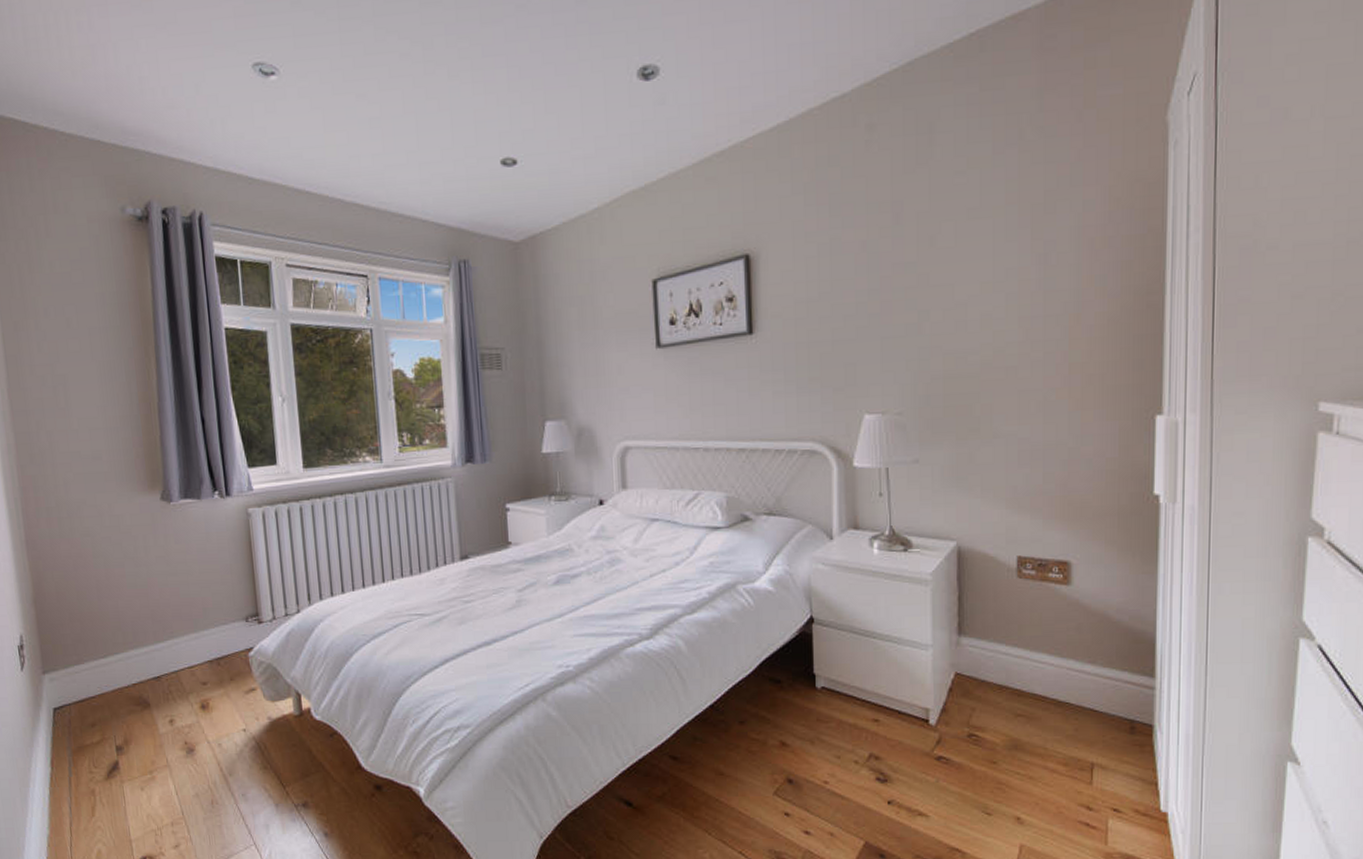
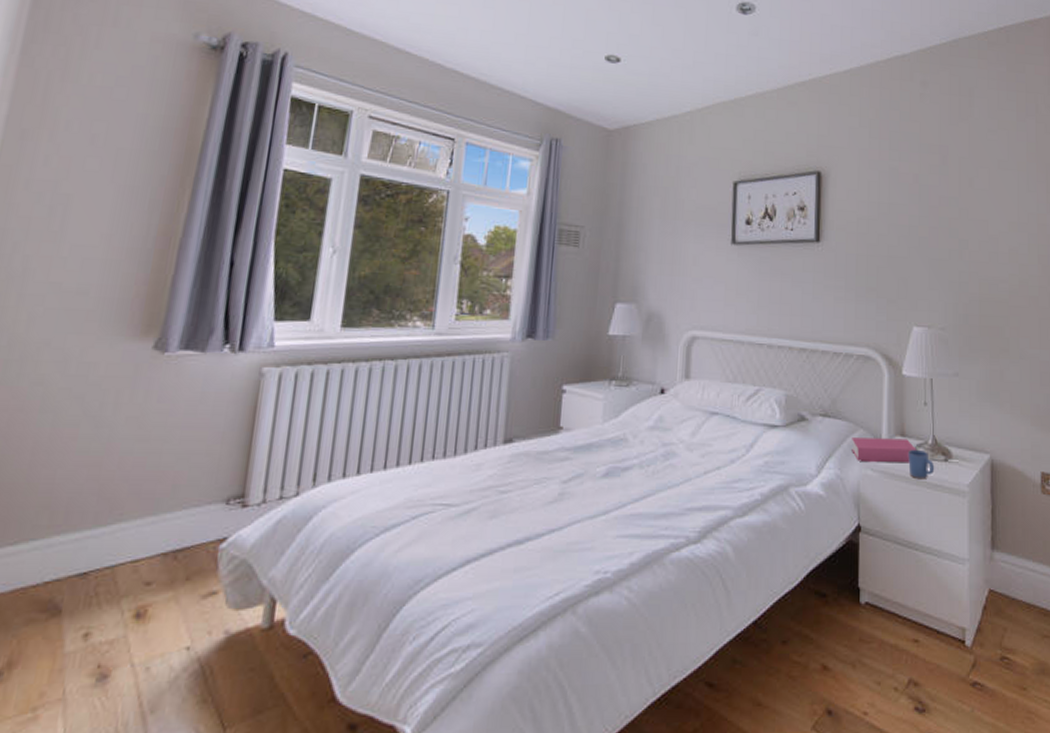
book: none [800,531,872,557] -> present [852,437,916,463]
mug: none [863,541,893,571] -> present [908,449,935,480]

